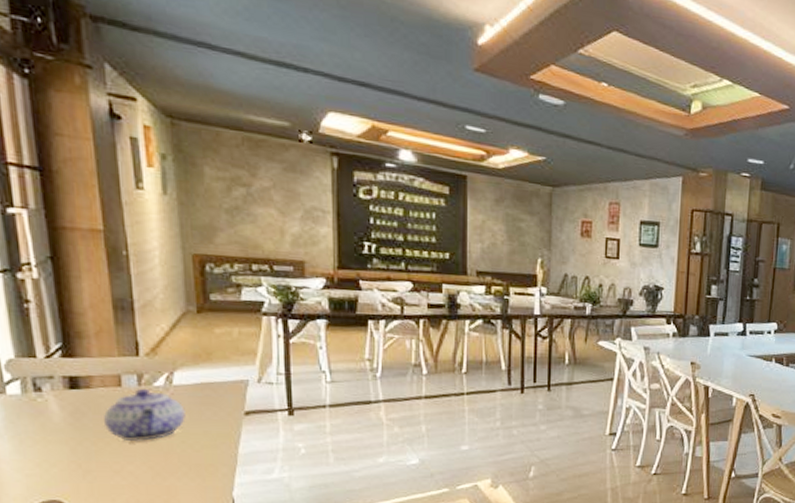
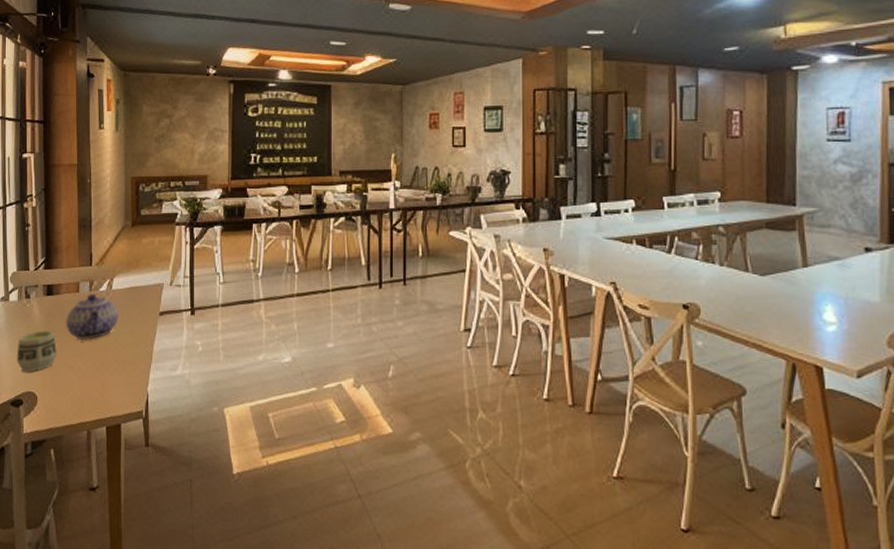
cup: none [27,430,95,478] -> present [16,330,58,373]

